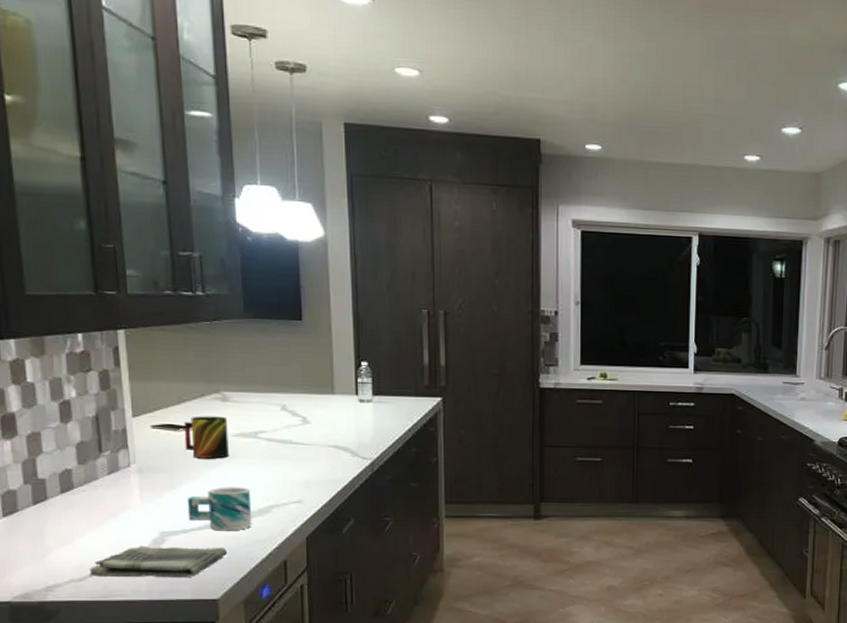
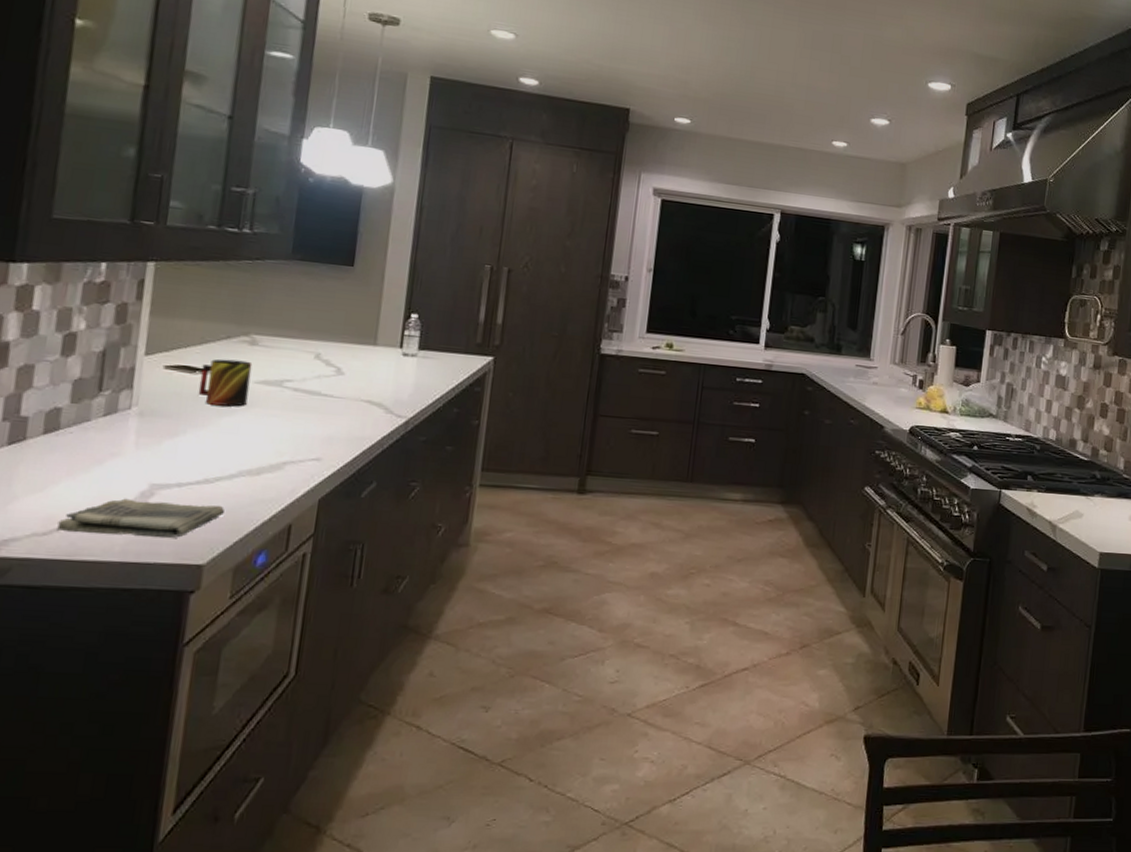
mug: present [187,487,252,531] -> none [186,438,264,488]

